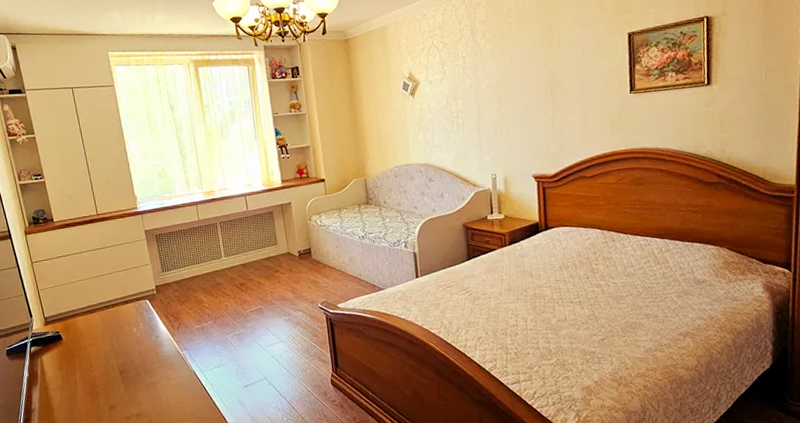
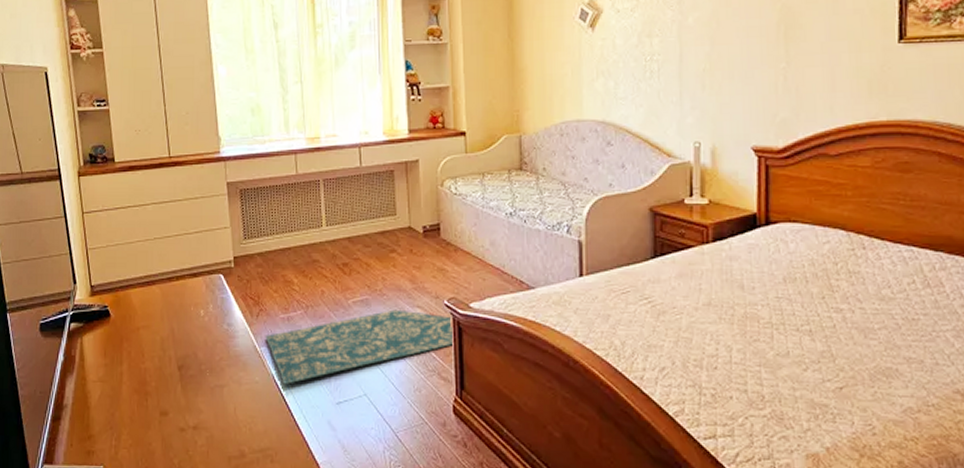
rug: none [185,314,327,377] -> present [265,309,452,385]

